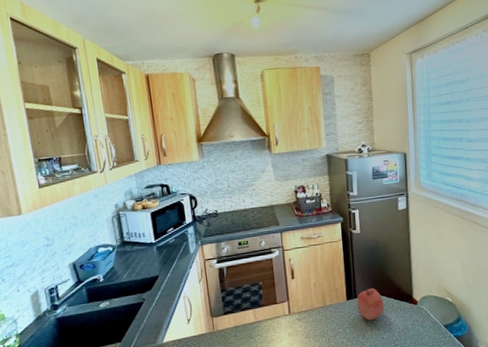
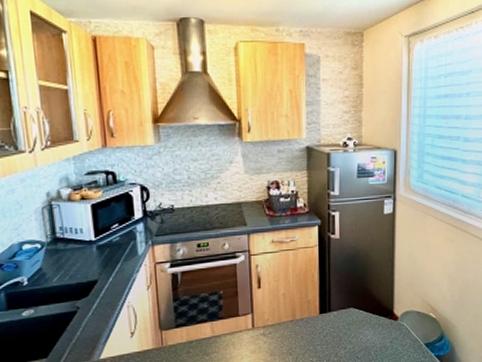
apple: present [357,287,385,320] -> none [331,300,362,337]

